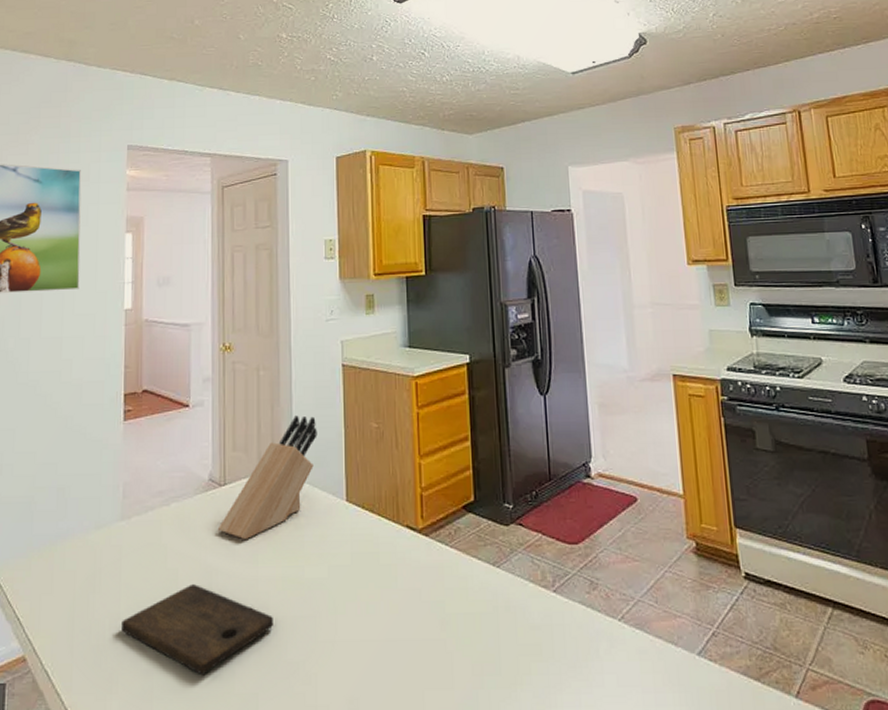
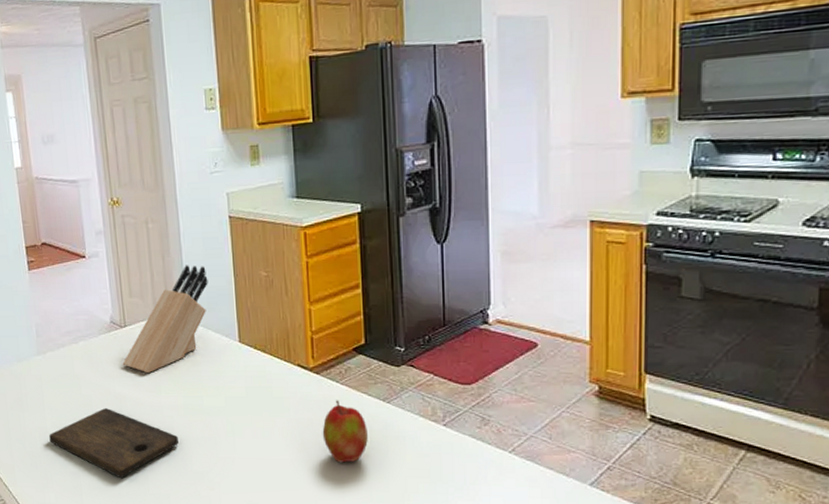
apple: none [430,566,478,641] -> present [322,400,368,463]

